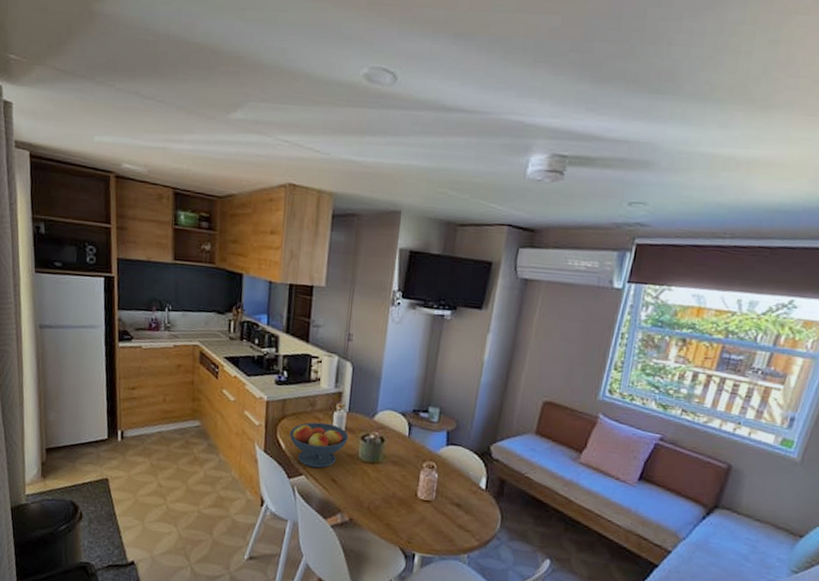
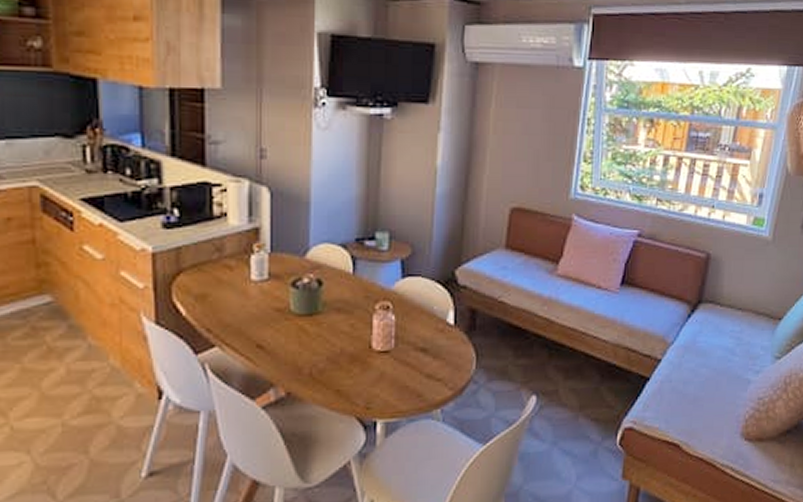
fruit bowl: present [289,422,349,468] -> none [190,272,274,335]

